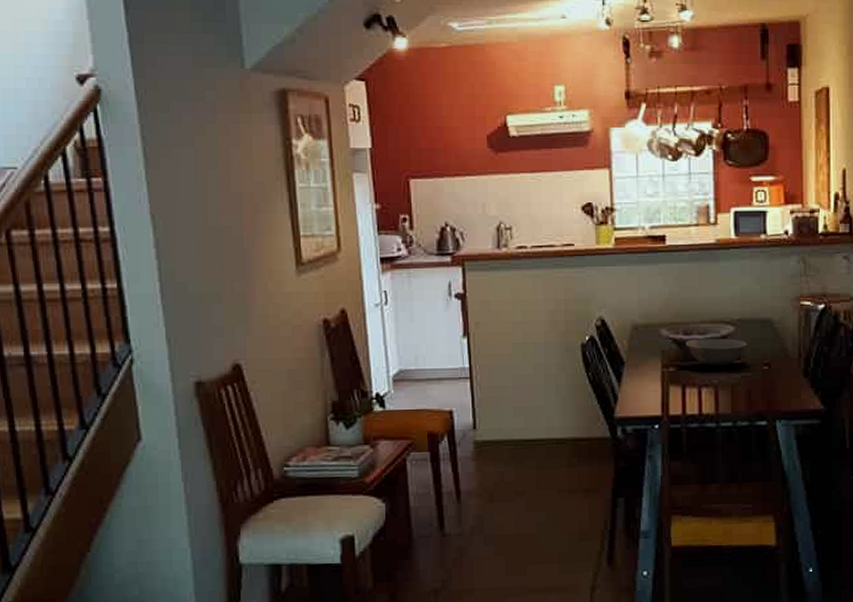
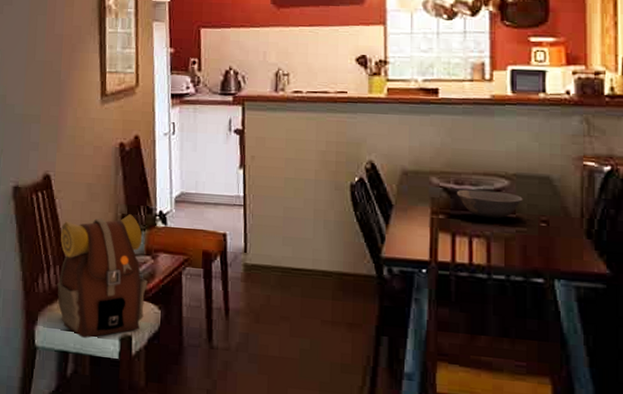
backpack: none [260,400,368,546] -> present [57,214,148,338]

